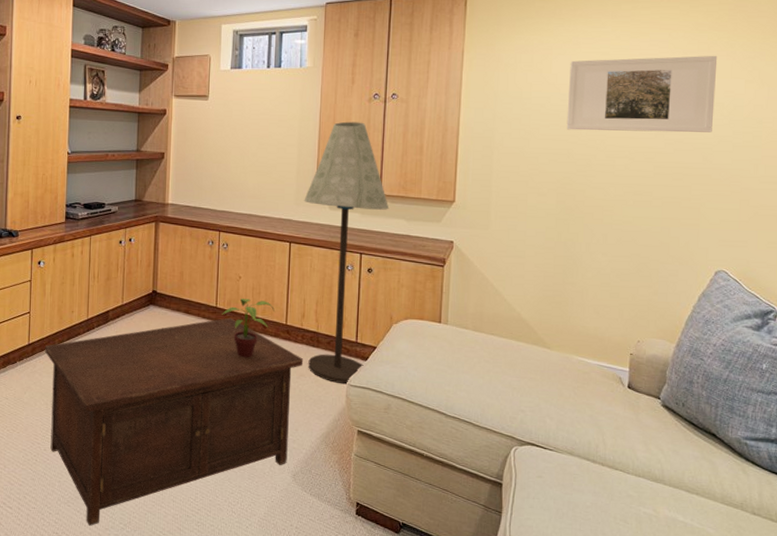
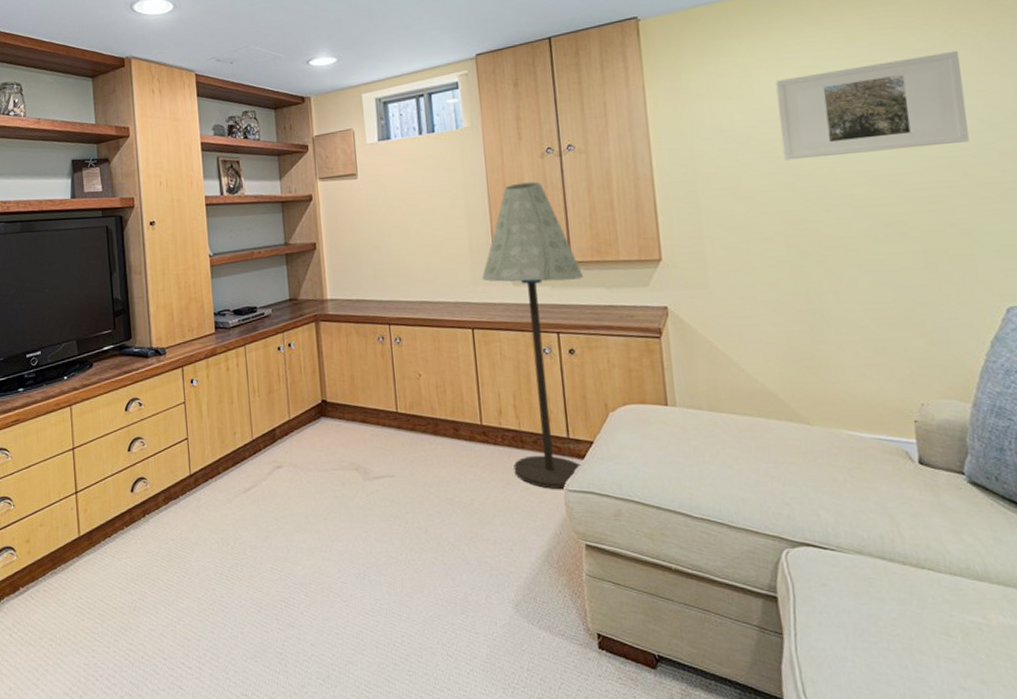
cabinet: present [45,317,304,527] -> none [208,423,508,685]
potted plant: present [222,299,275,358] -> none [404,399,465,469]

